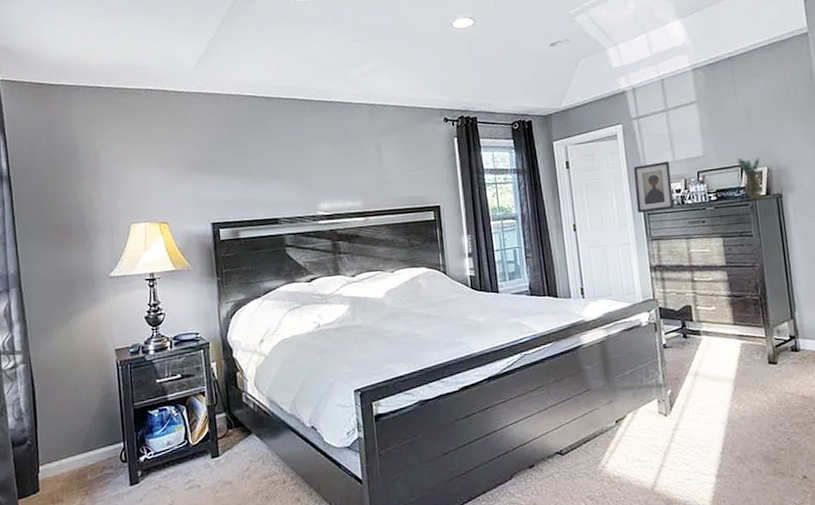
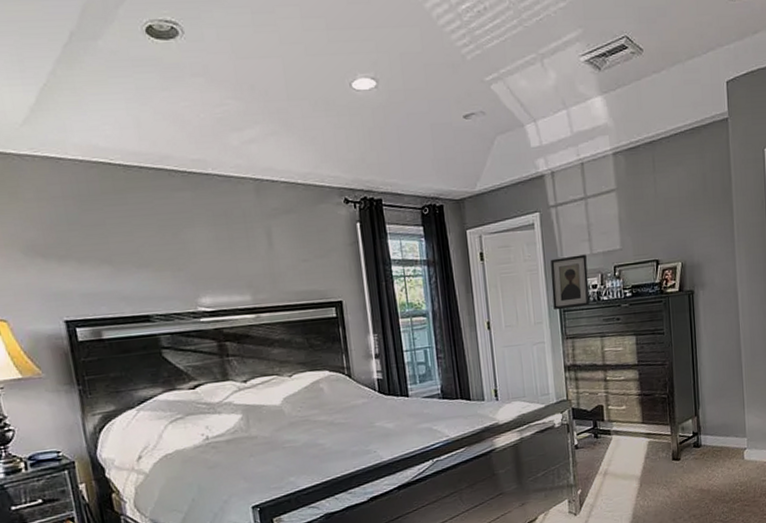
vase: present [736,157,763,200] -> none [652,251,676,296]

